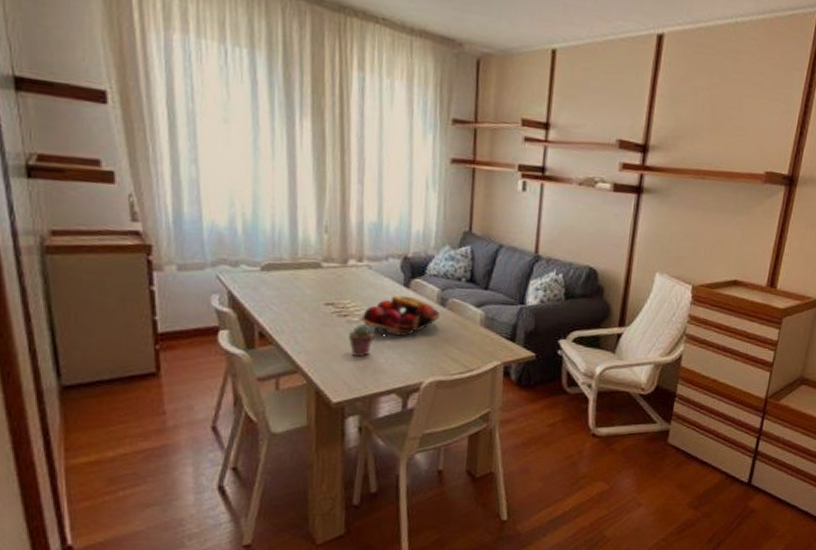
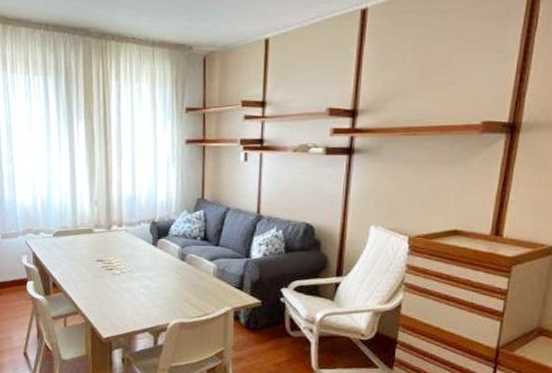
potted succulent: present [349,324,374,358] -> none [113,276,132,303]
fruit basket: present [361,295,440,337] -> none [122,252,181,286]

